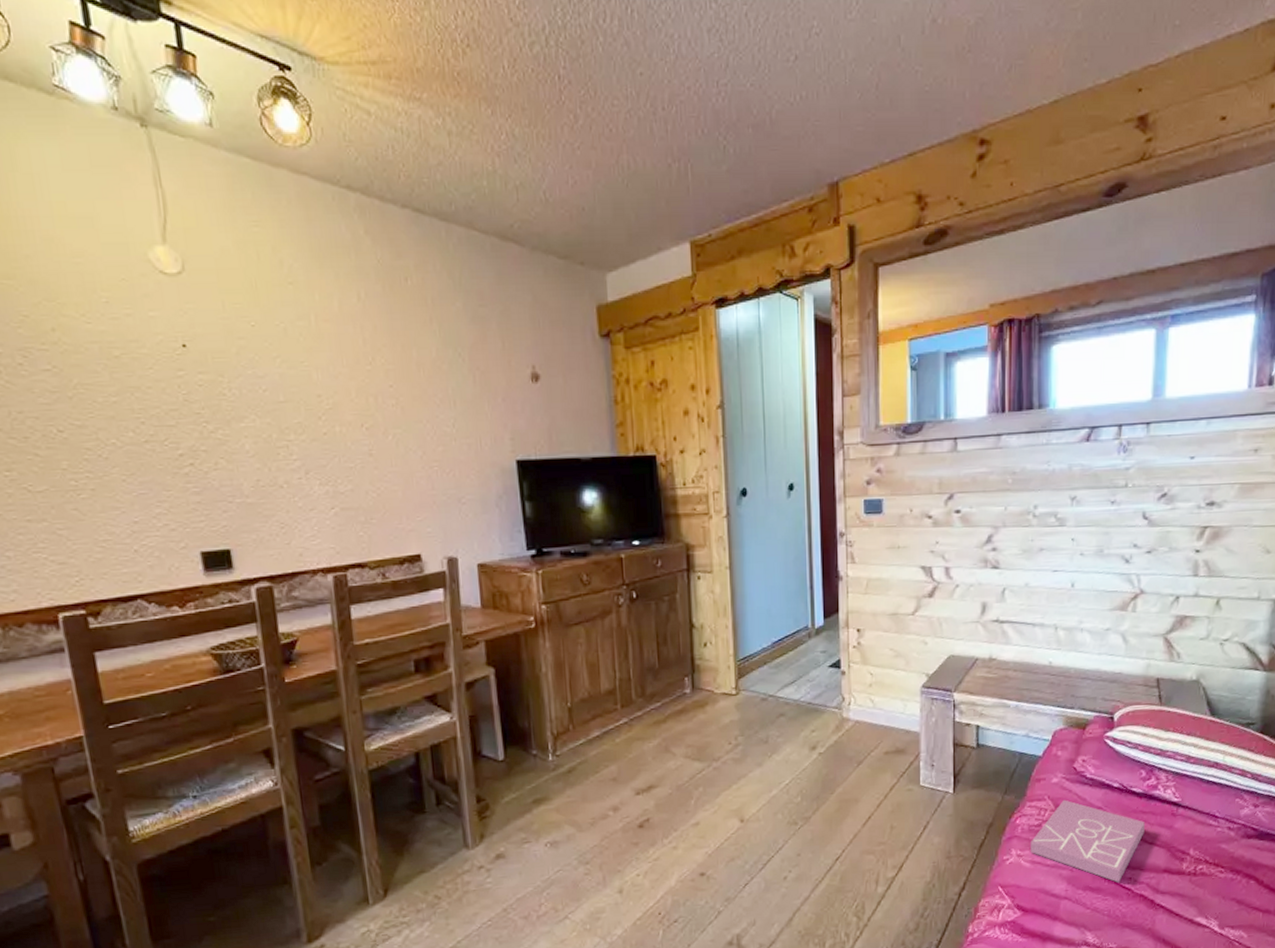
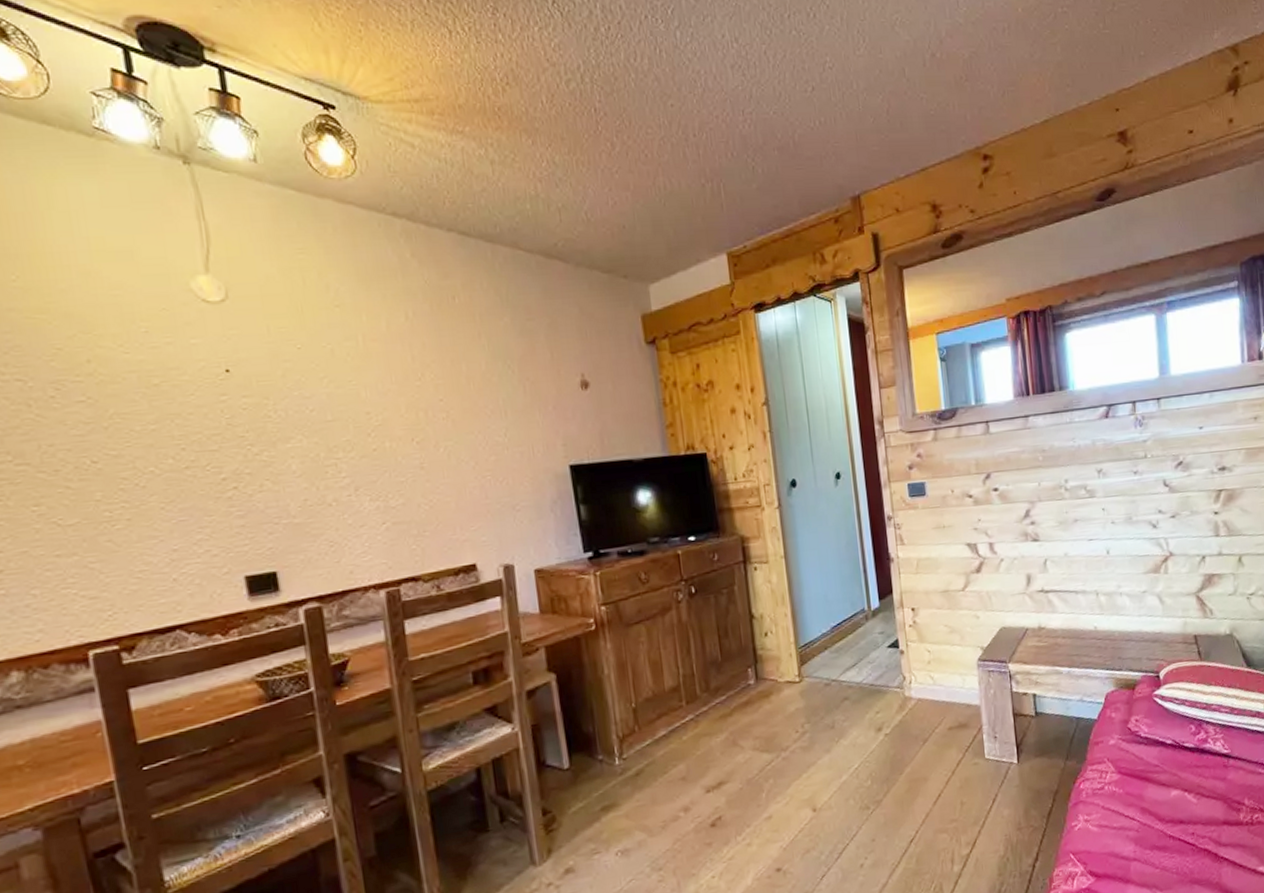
book: present [1031,799,1145,883] -> none [1096,760,1201,839]

